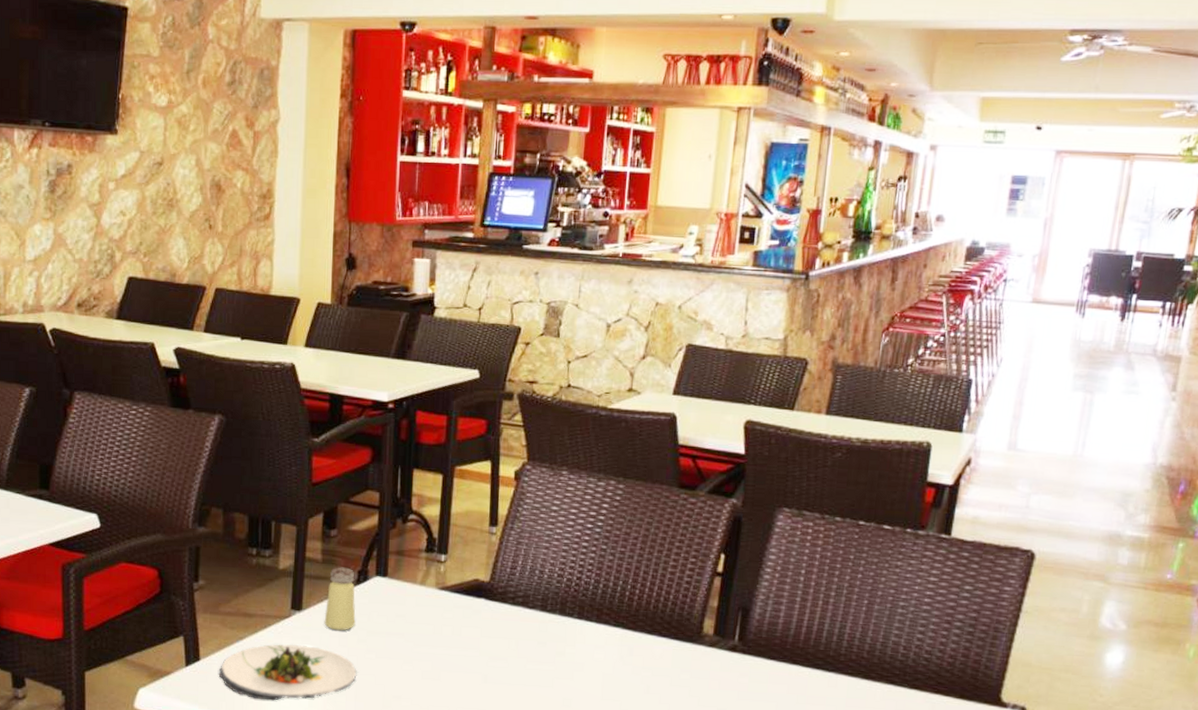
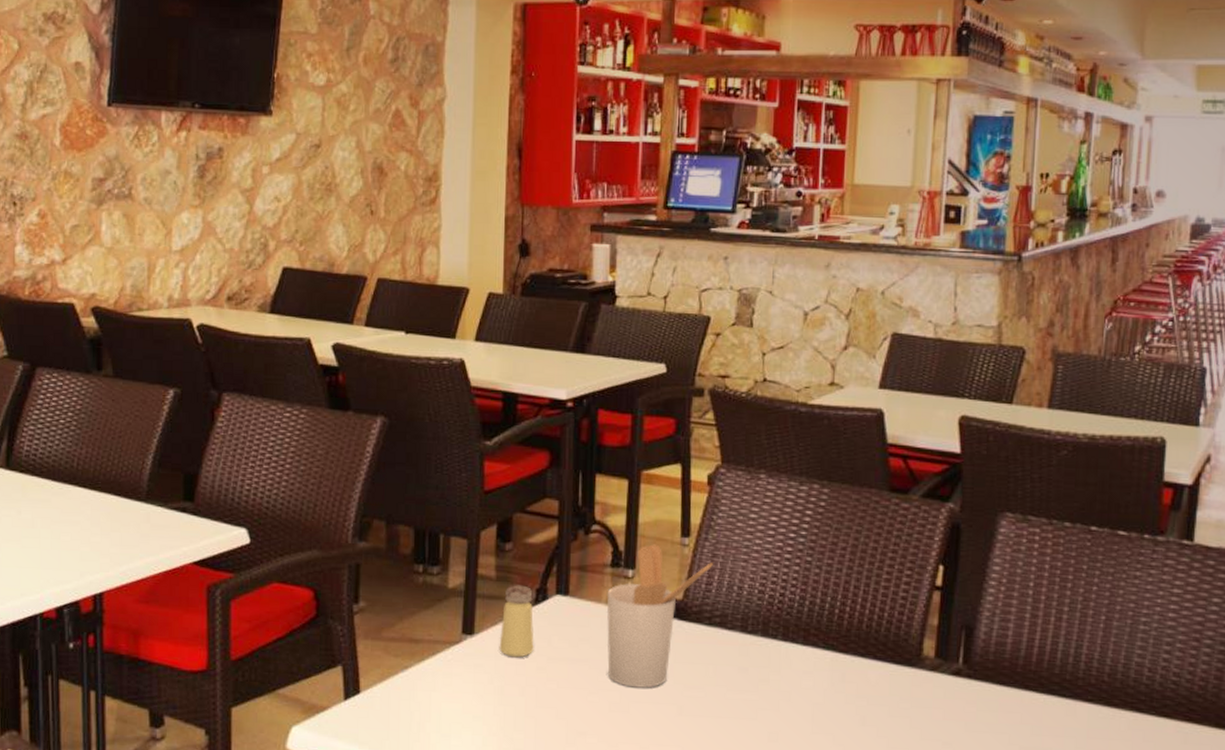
salad plate: present [218,644,357,701] -> none [381,673,537,739]
utensil holder: none [421,532,518,659] -> present [606,544,713,688]

